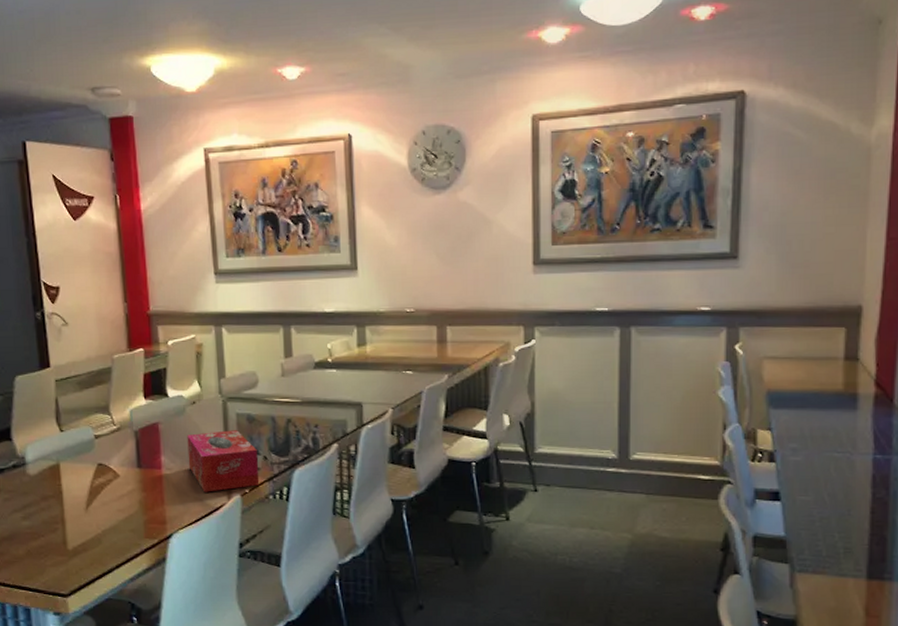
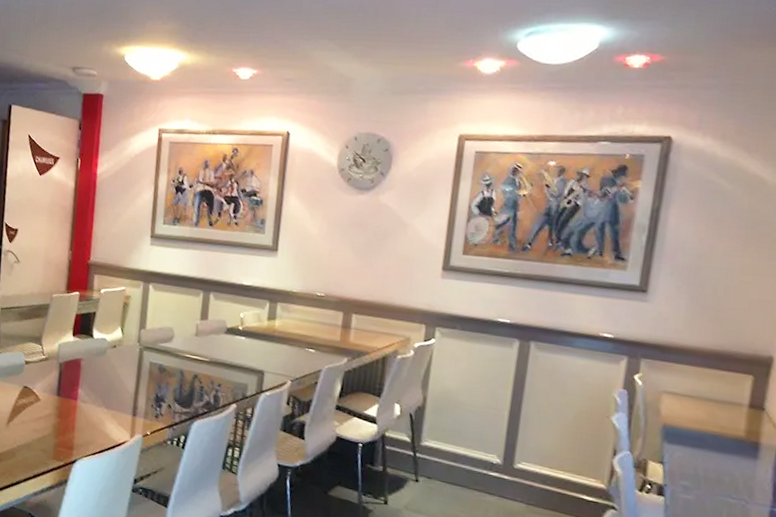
tissue box: present [187,430,260,492] -> none [101,374,163,430]

